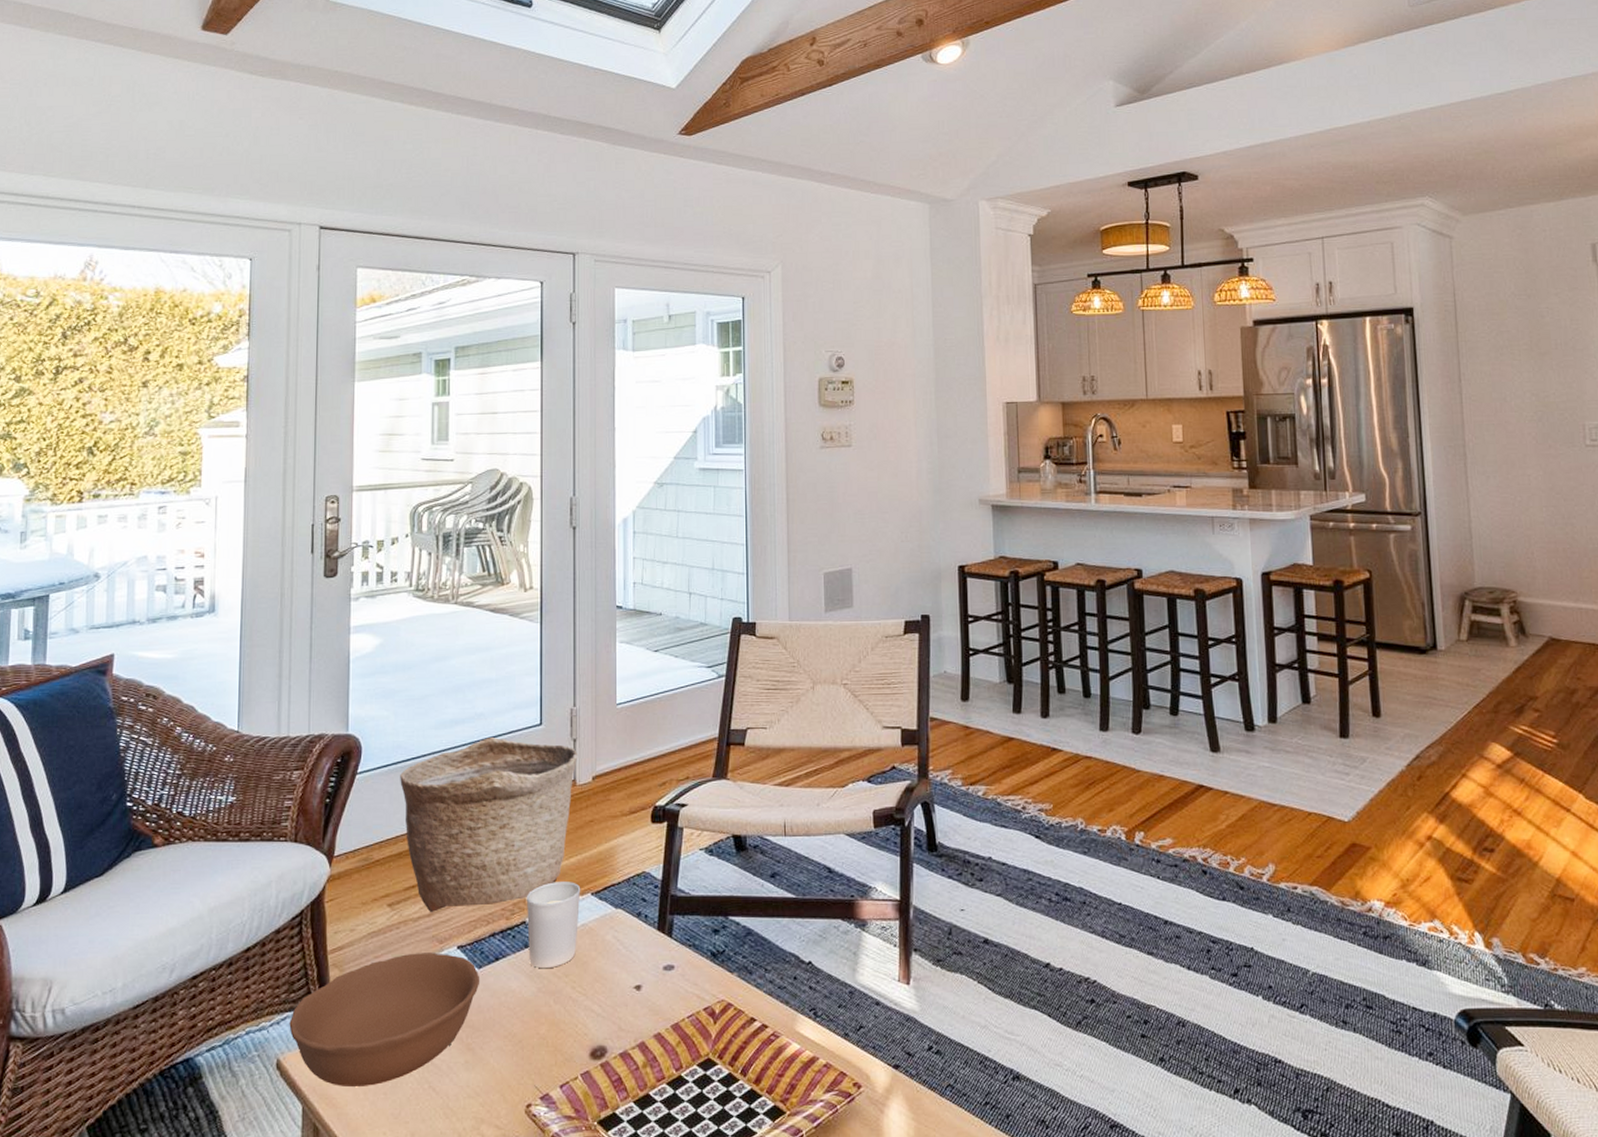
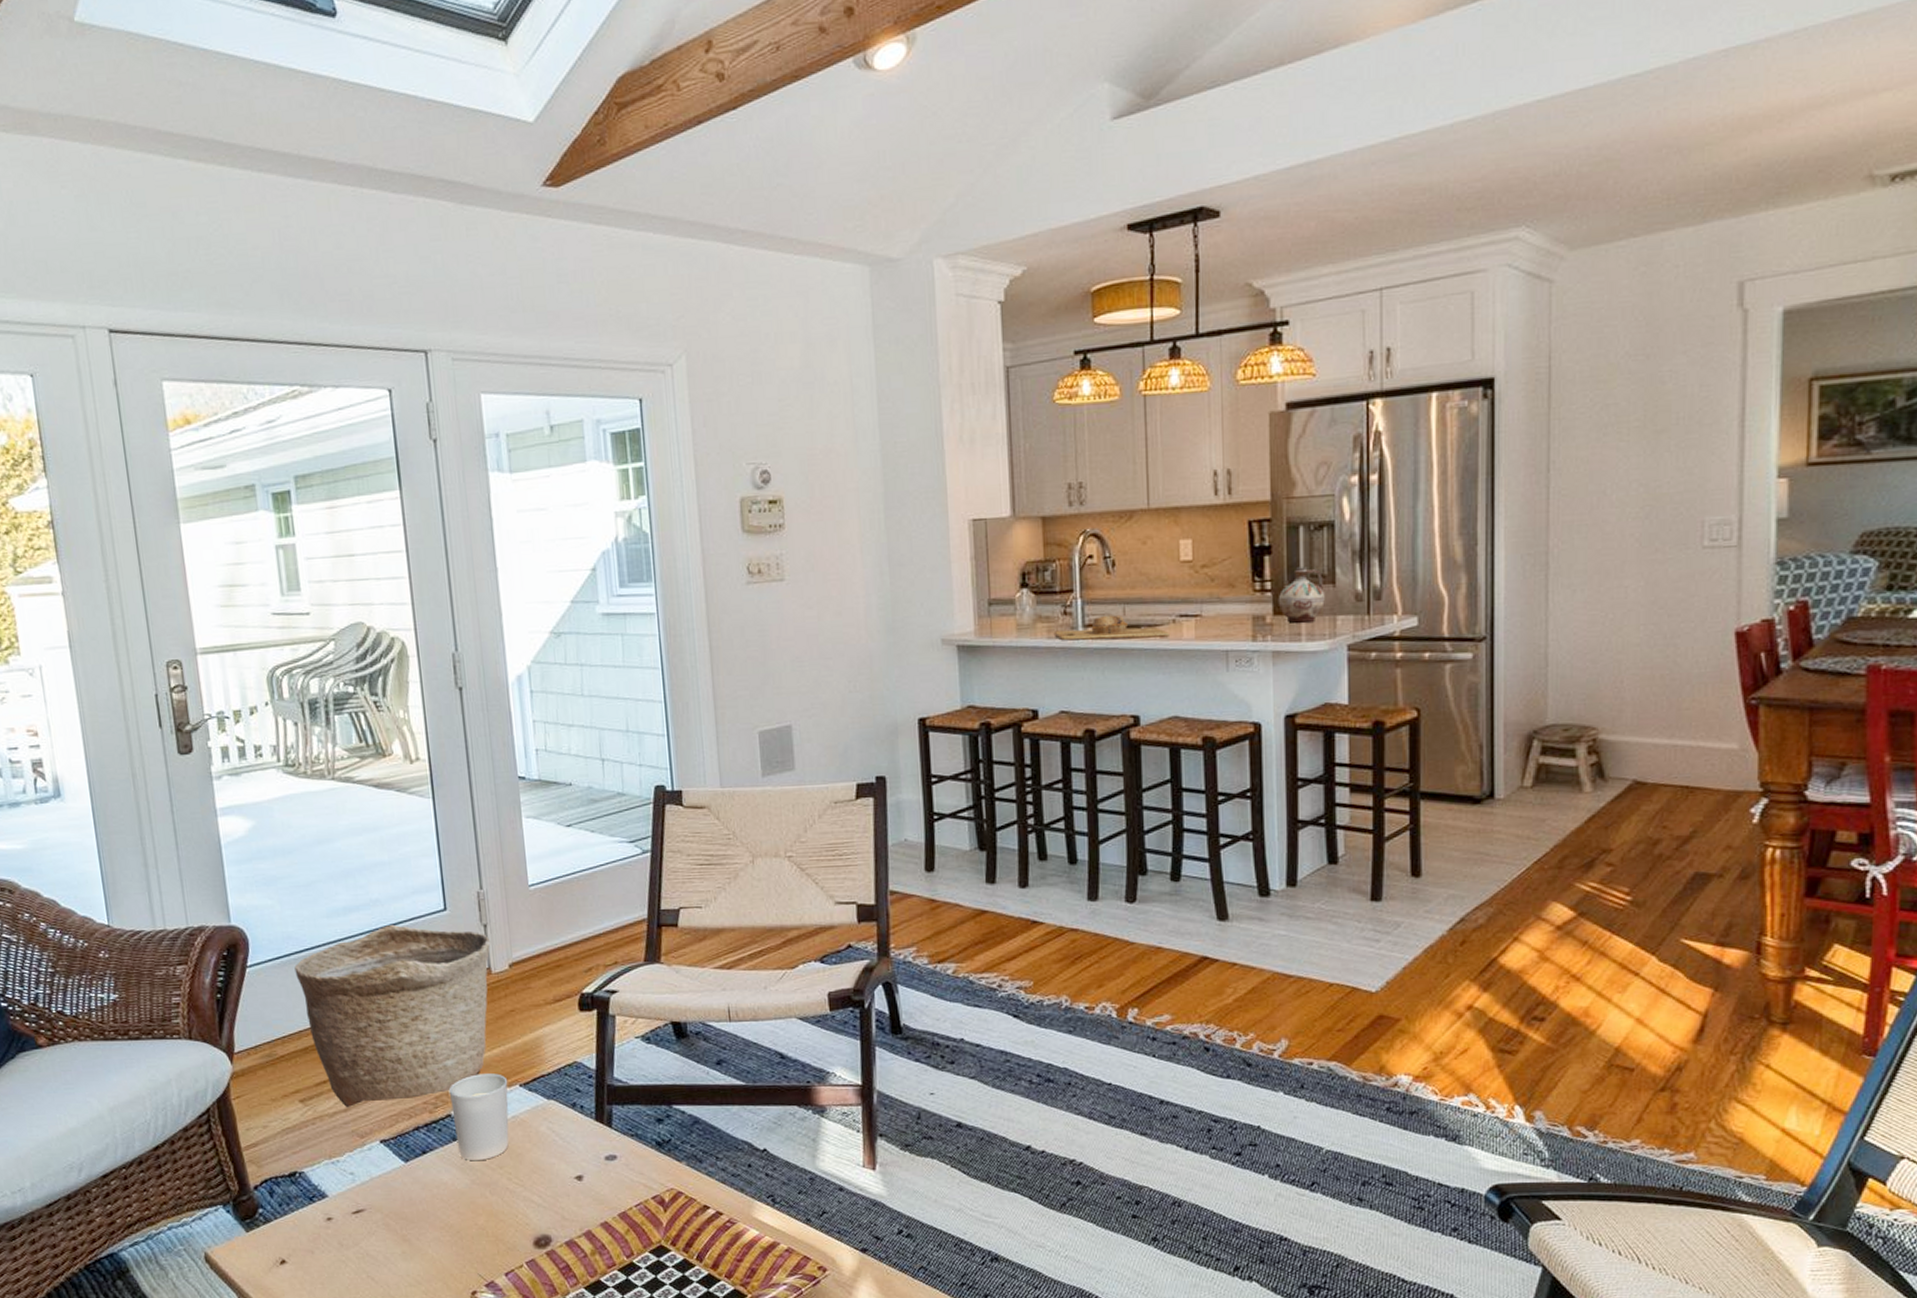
bowl: present [289,952,480,1088] -> none [211,1147,409,1279]
cutting board: none [1071,484,1165,504] -> present [1053,614,1169,641]
ceramic jug: none [1252,450,1290,496] -> present [1278,567,1325,623]

